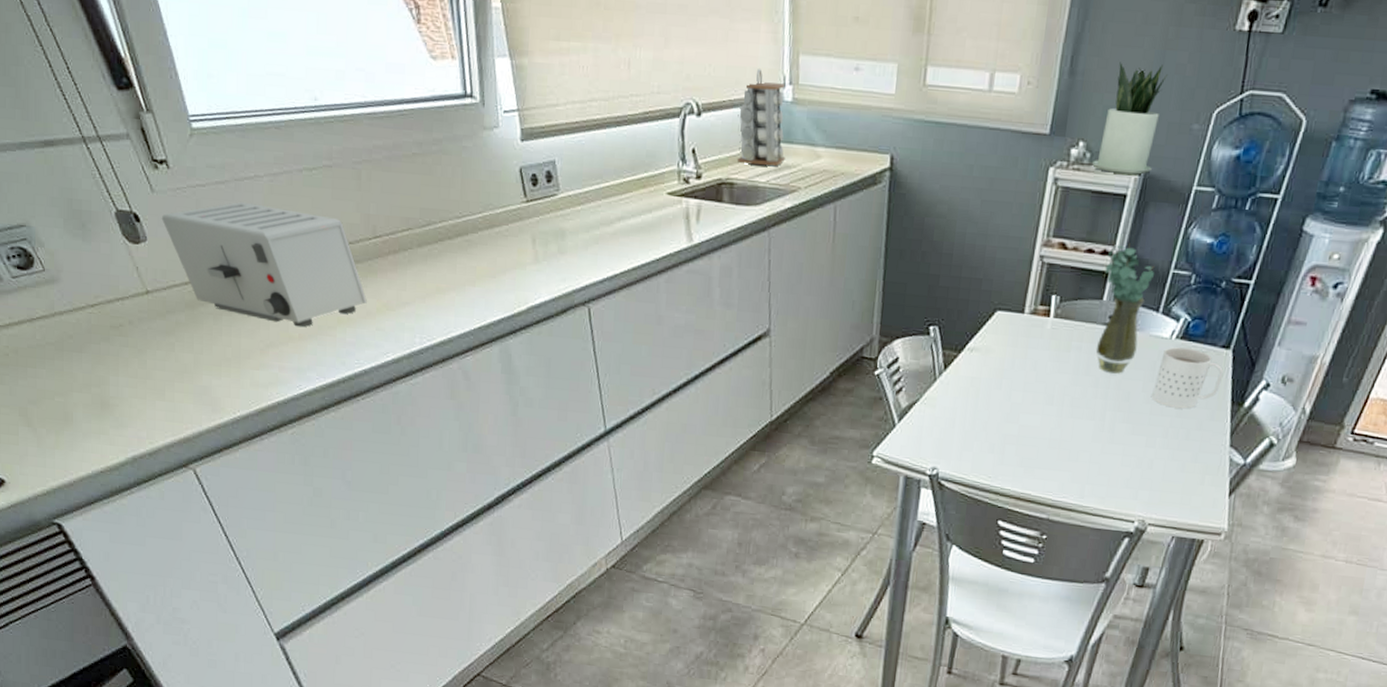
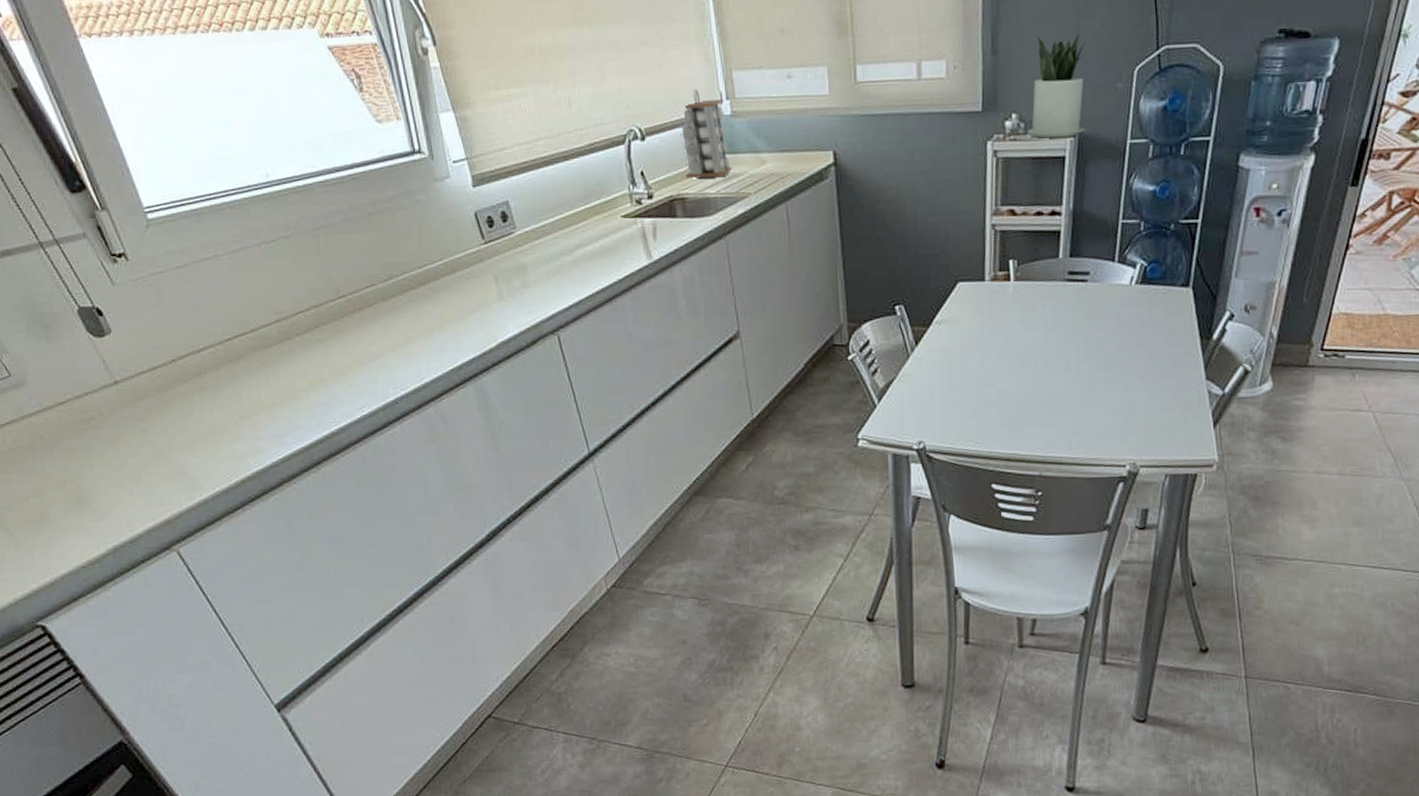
toaster: present [161,201,367,327] -> none [124,282,337,395]
vase: present [1095,240,1155,374] -> none [1056,200,1104,326]
mug: present [1152,347,1224,409] -> none [1122,291,1188,351]

